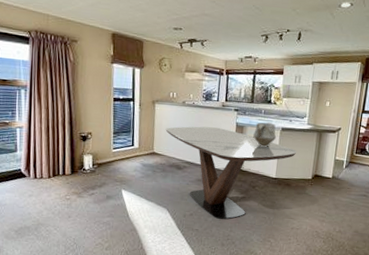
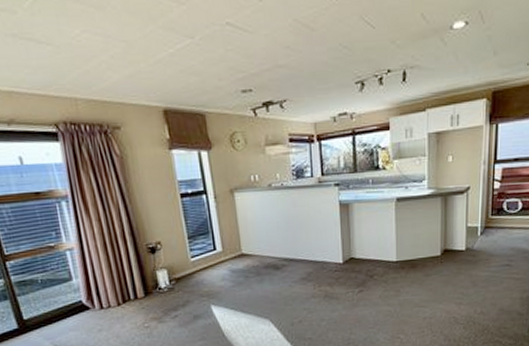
dining table: present [165,126,297,220] -> none [252,210,419,322]
ceramic pot: present [252,122,277,147] -> none [361,193,392,225]

